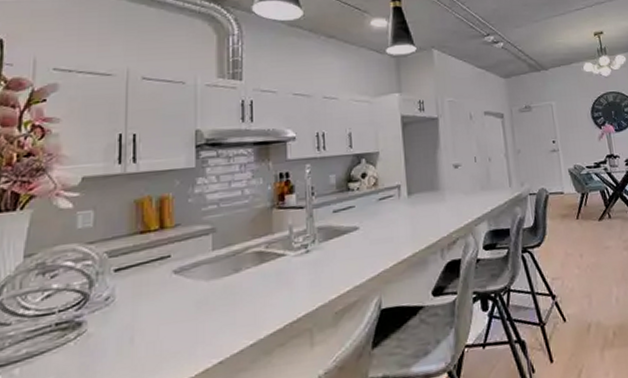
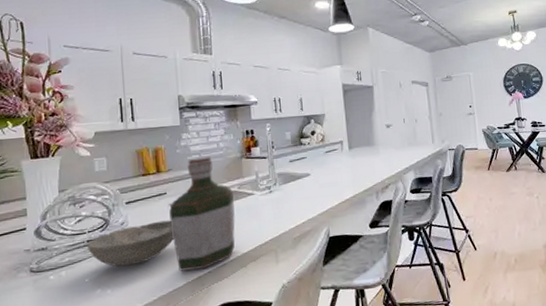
bowl: none [55,292,176,360] -> present [87,220,174,267]
bottle: none [172,207,259,363] -> present [169,157,235,271]

